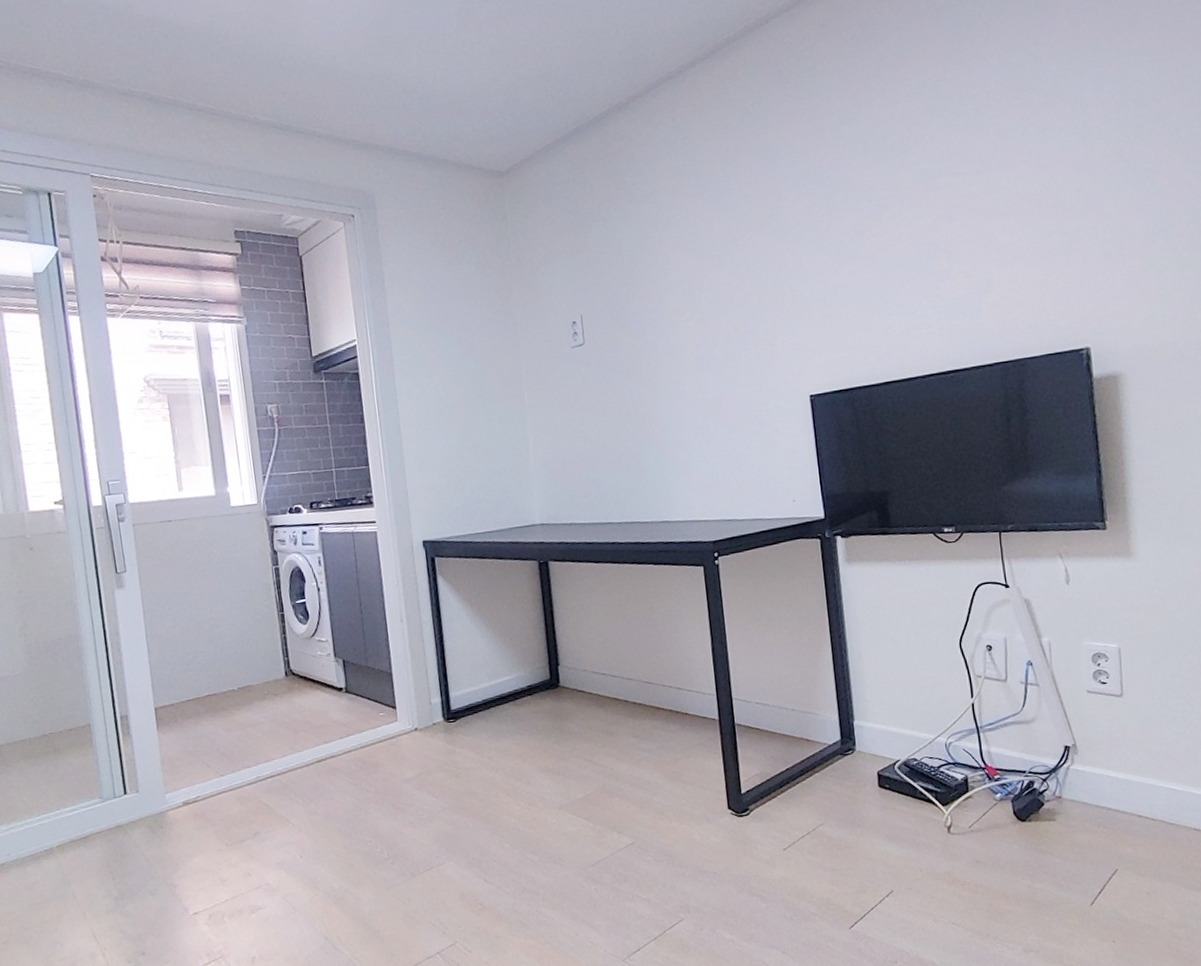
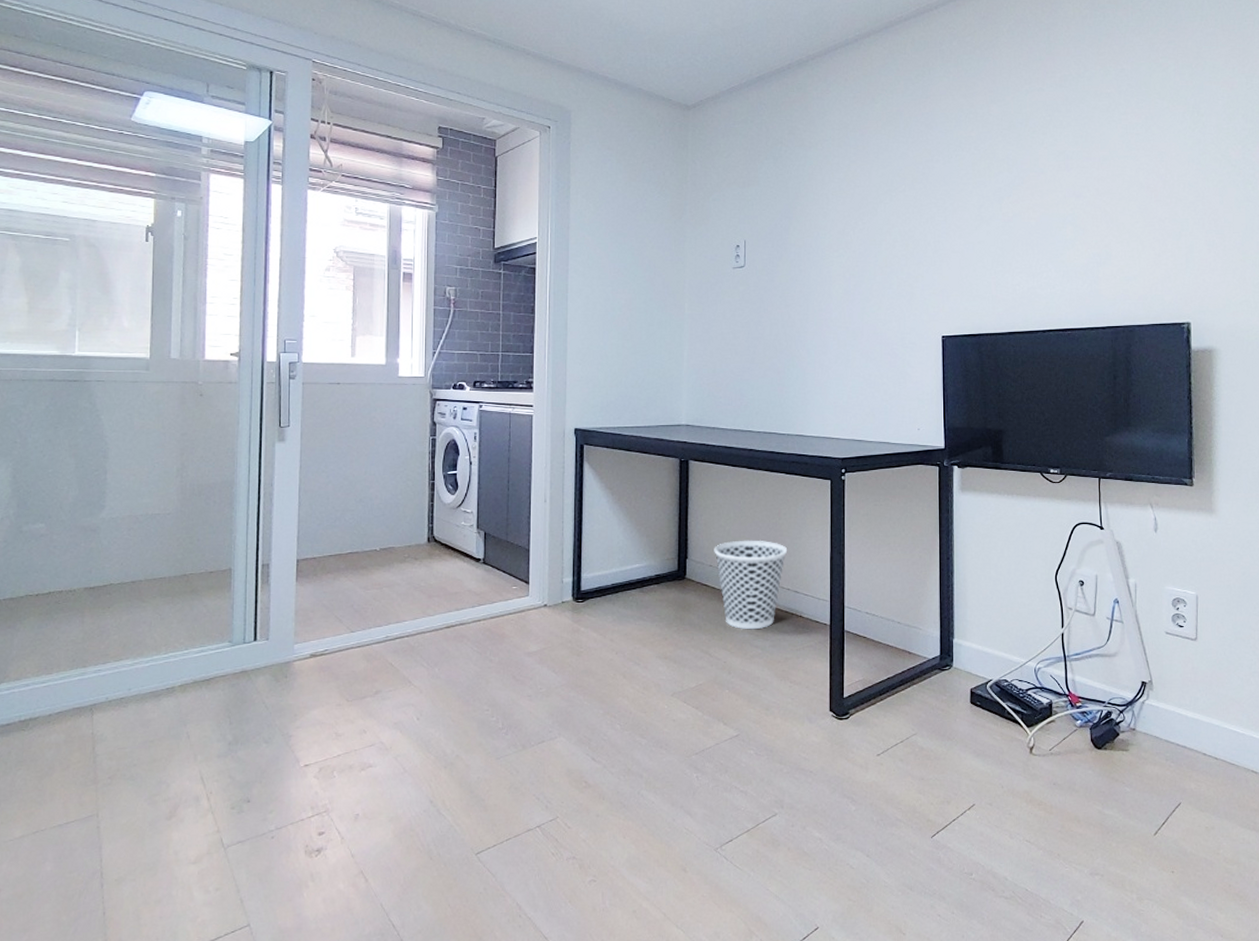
wastebasket: none [586,638,665,733] -> present [714,540,788,630]

